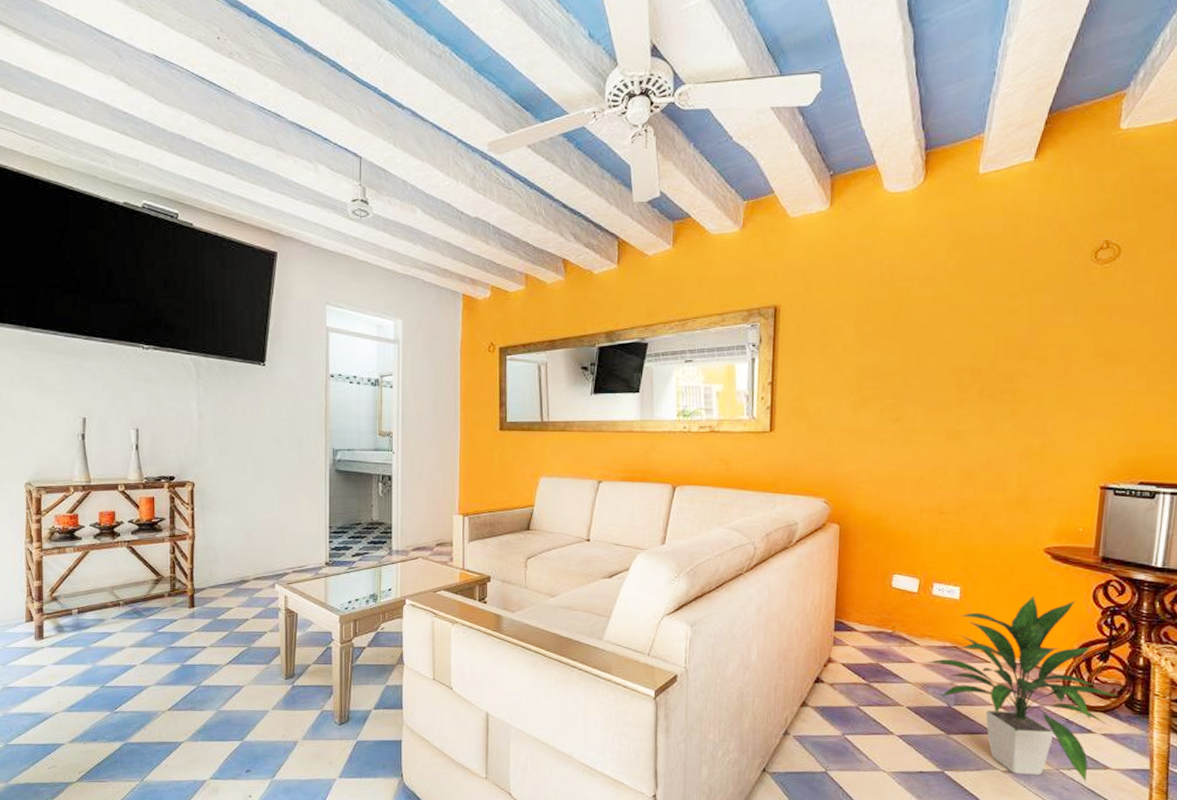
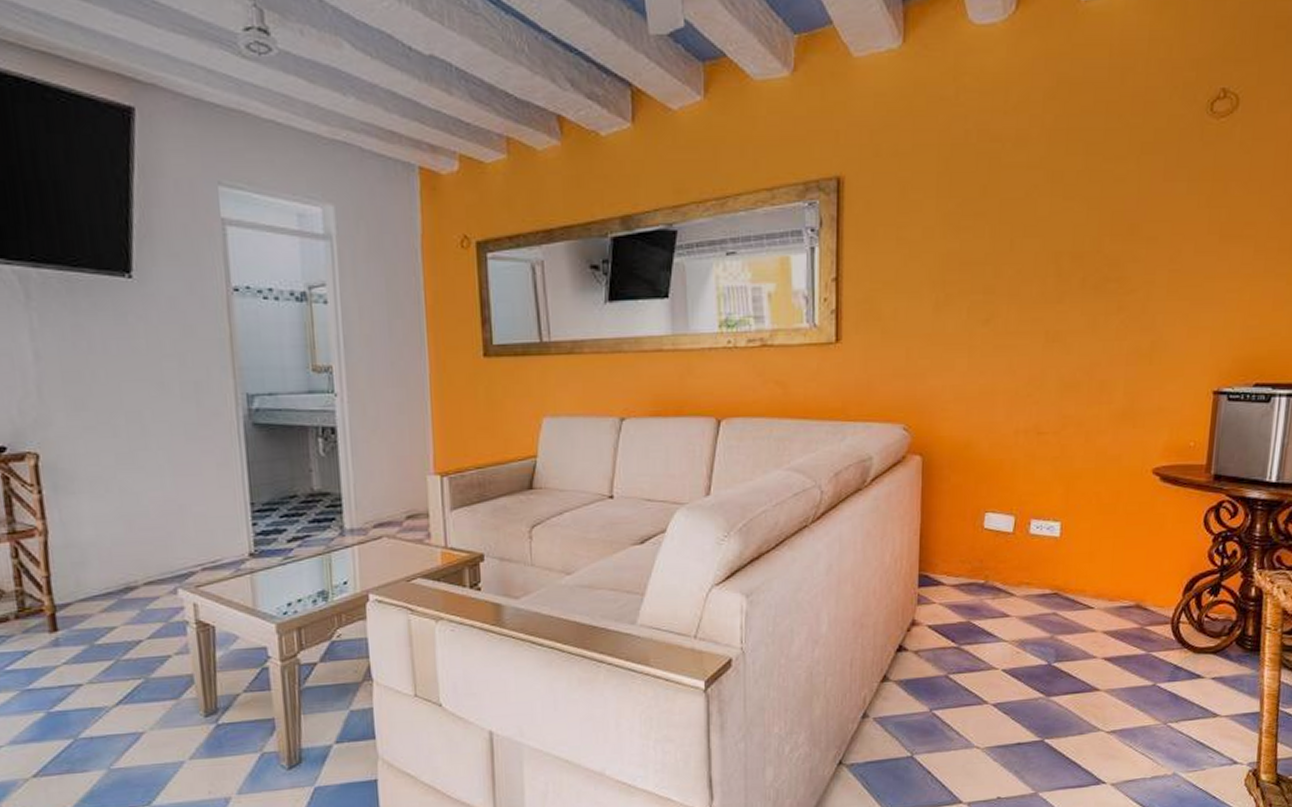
indoor plant: present [926,595,1119,782] -> none [1023,525,1230,734]

